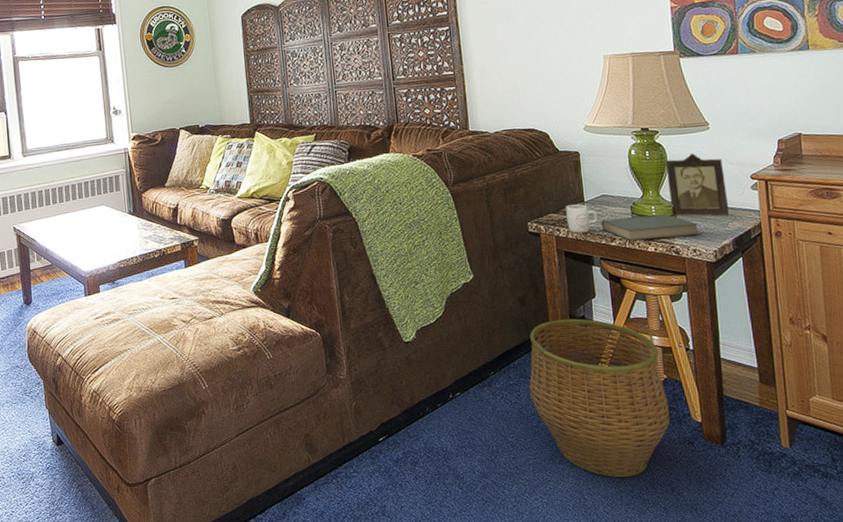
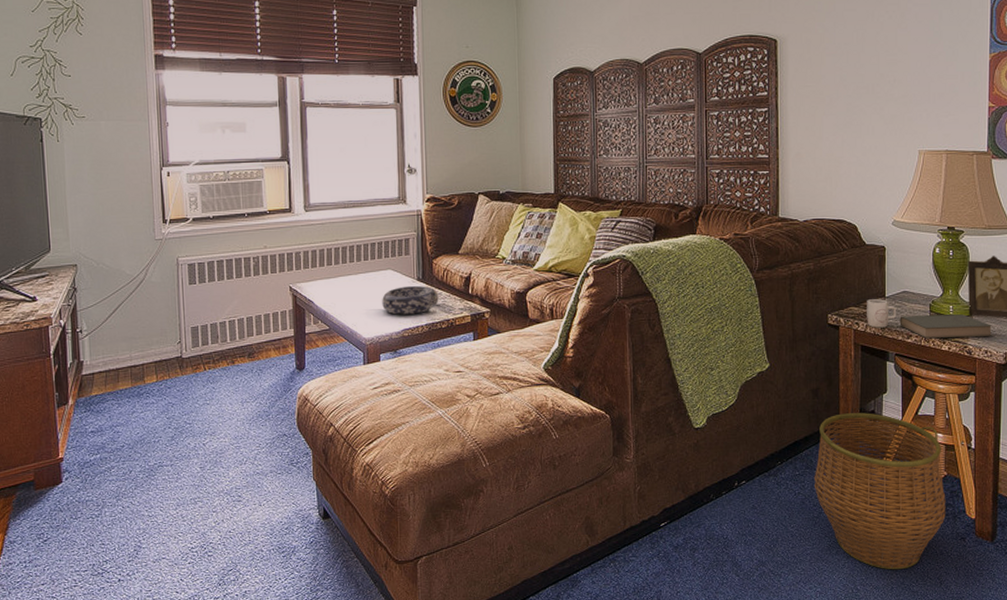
decorative bowl: none [97,219,150,248] -> present [381,285,439,315]

